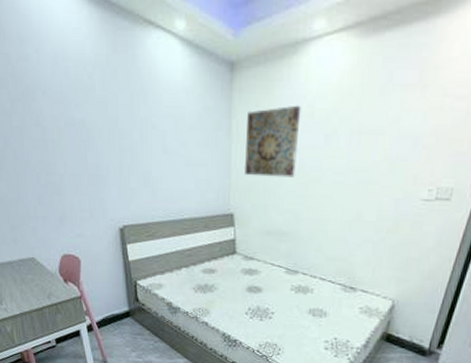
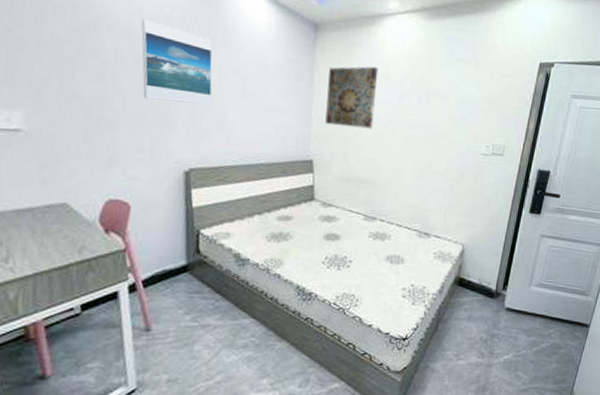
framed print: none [69,80,137,165] -> present [141,18,213,107]

